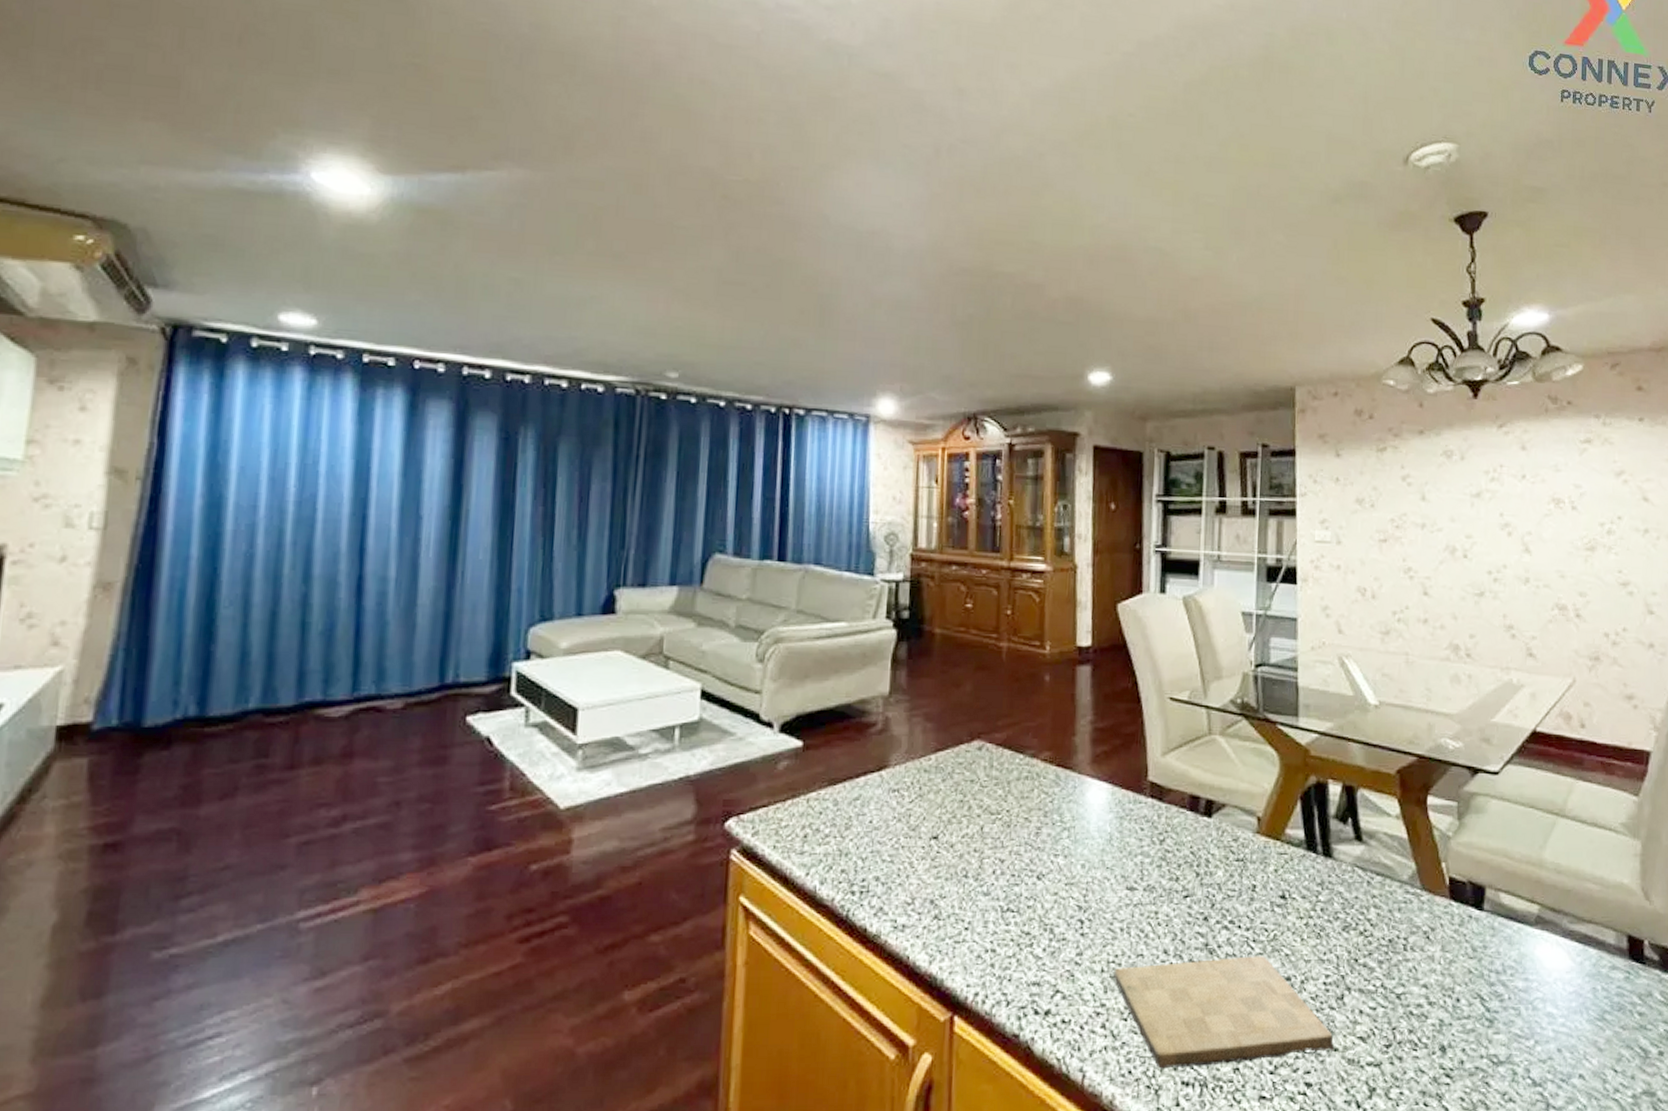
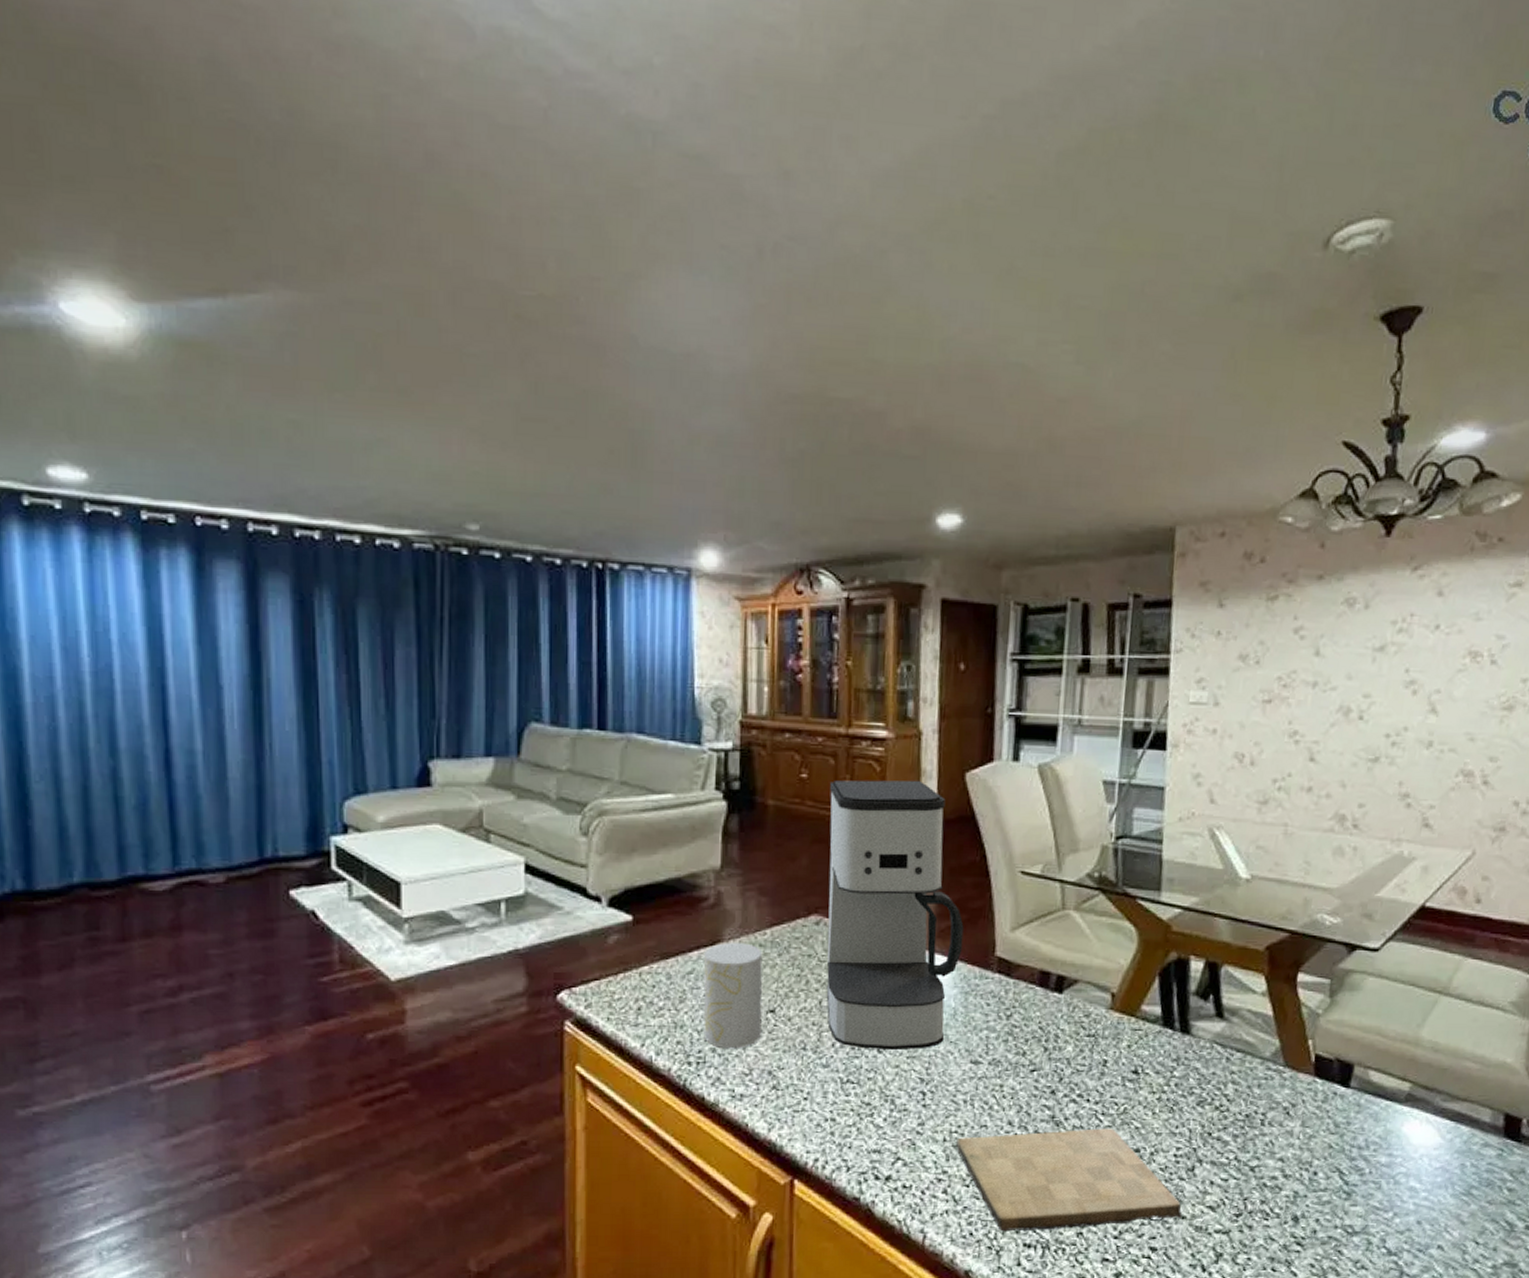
cup: none [868,768,928,877] -> present [703,943,763,1049]
coffee maker: none [988,610,1118,877] -> present [826,780,964,1051]

